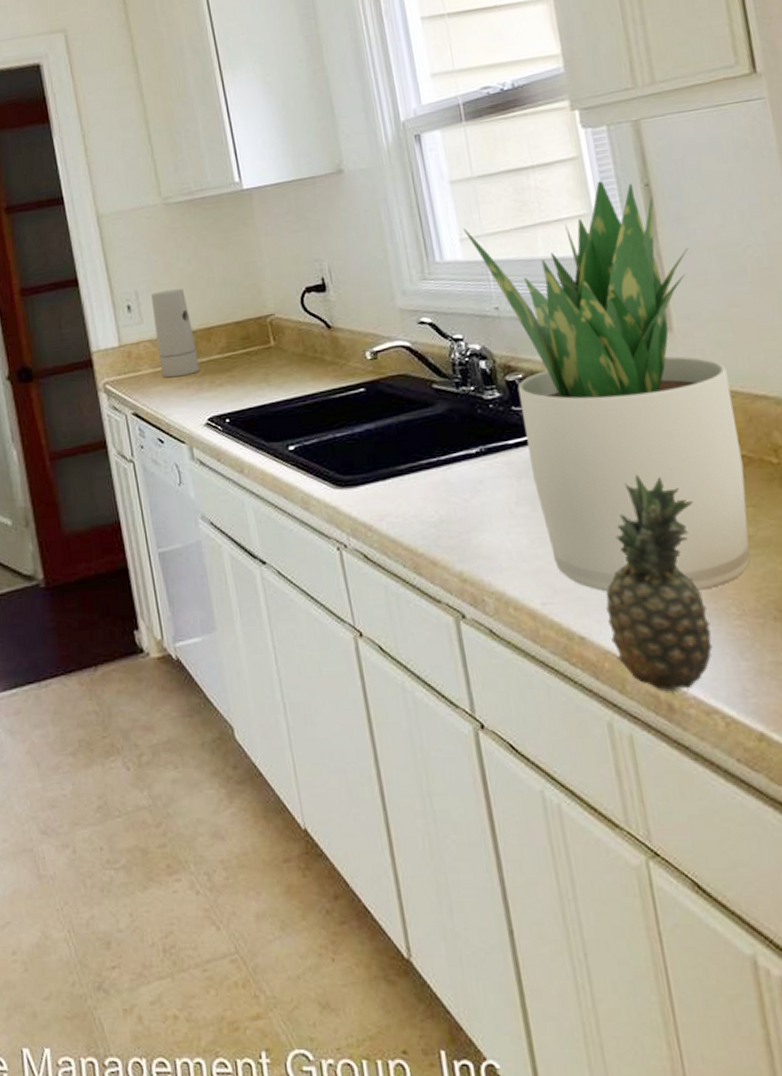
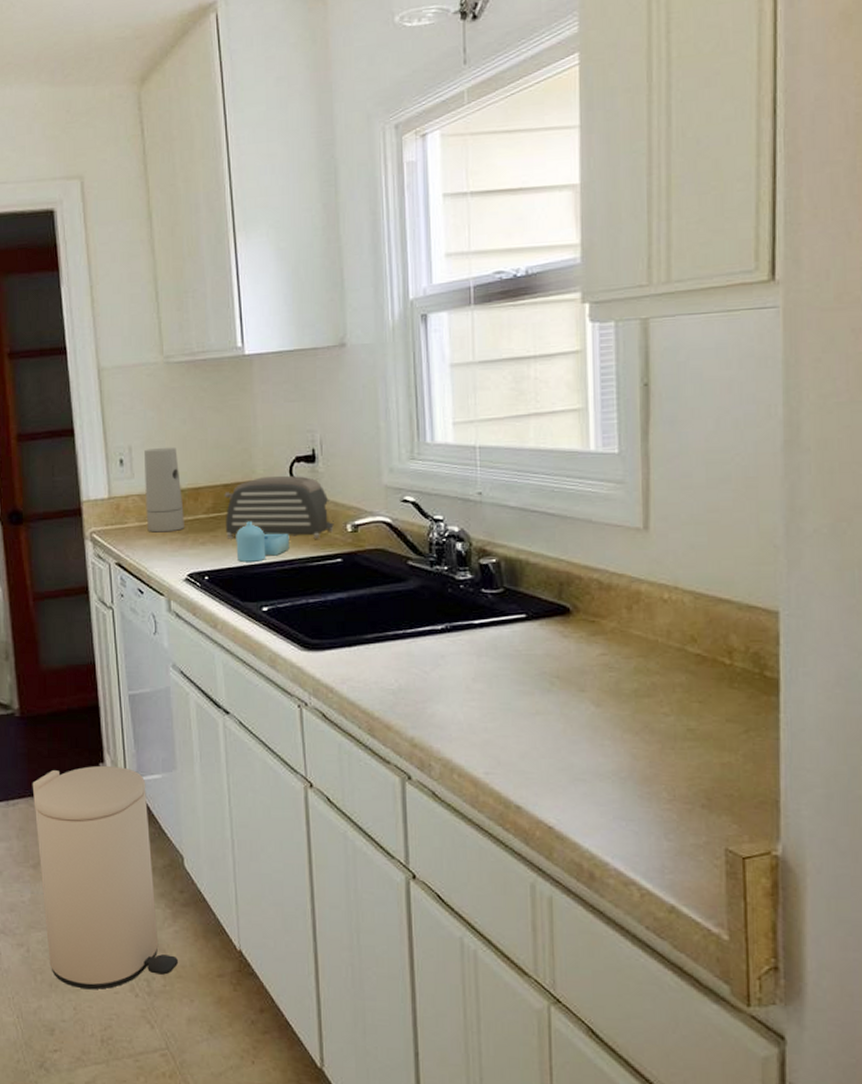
pedal bin: none [64,632,240,891] -> present [32,765,179,990]
toaster: none [237,306,353,378] -> present [224,475,334,540]
soap dispenser: none [253,357,310,401] -> present [236,521,290,562]
planter: present [463,180,751,592] -> none [457,376,697,774]
fruit: present [605,474,713,692] -> none [545,663,643,862]

